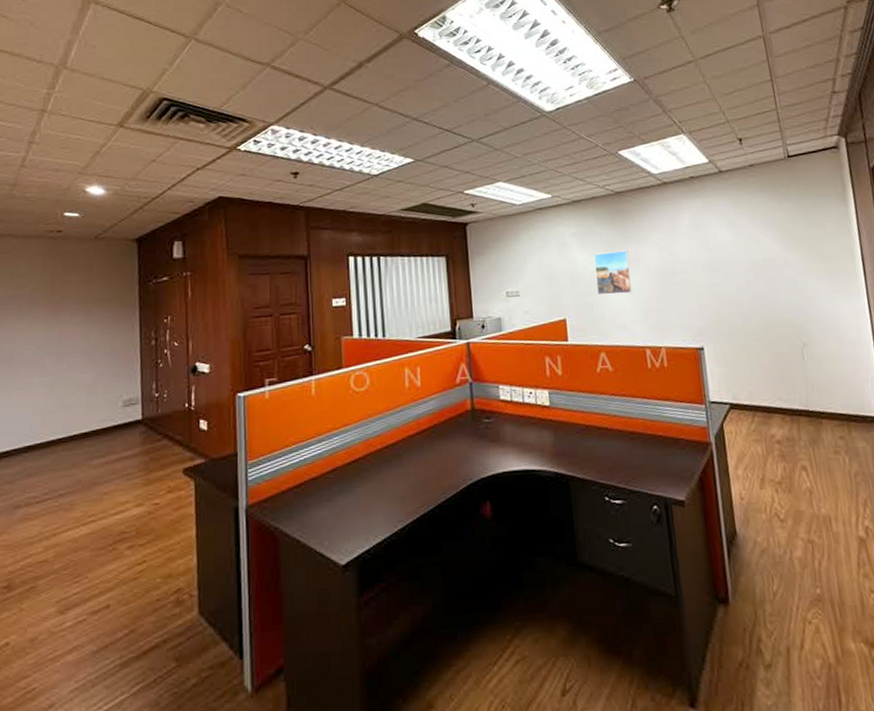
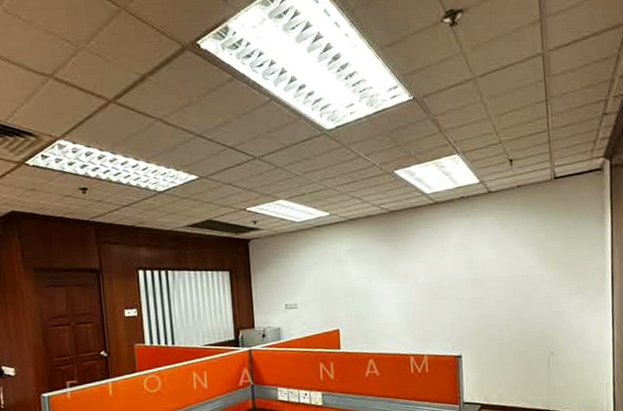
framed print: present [593,250,632,295] -> none [366,266,401,308]

